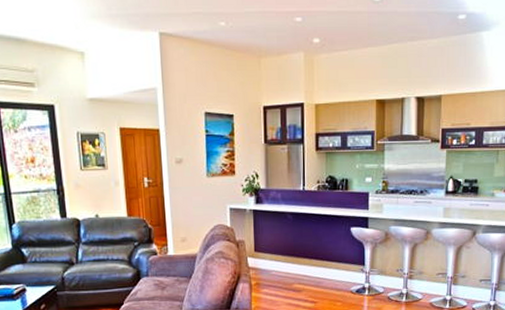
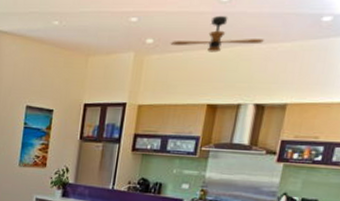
ceiling fan: none [335,15,415,50] -> present [170,16,264,52]

